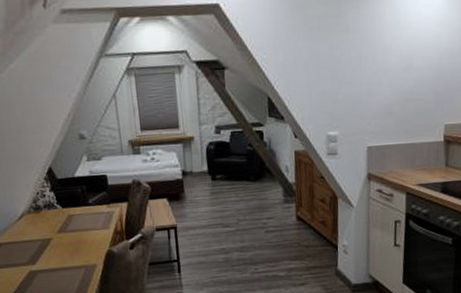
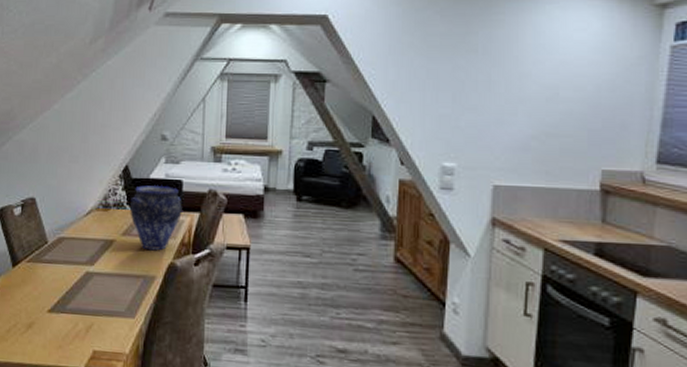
vase: none [60,182,111,243] -> present [130,185,182,251]

